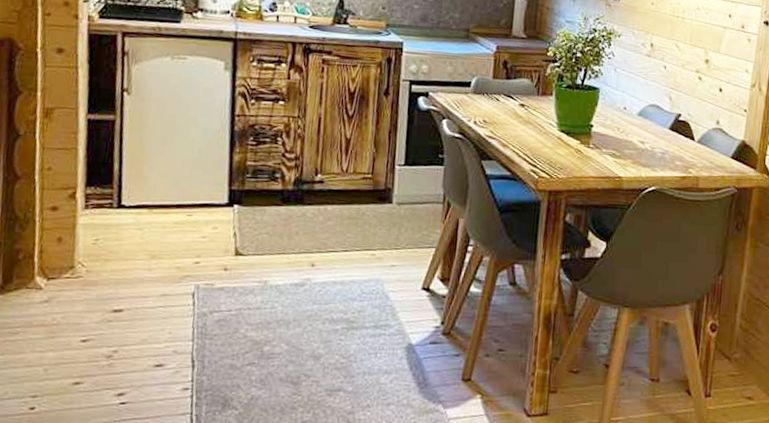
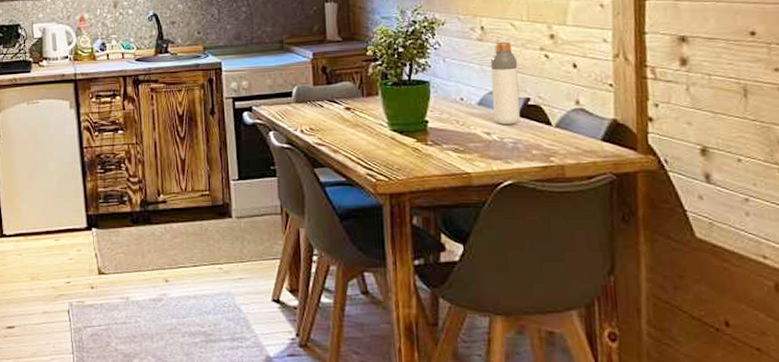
bottle: none [649,59,676,137] -> present [490,41,520,125]

